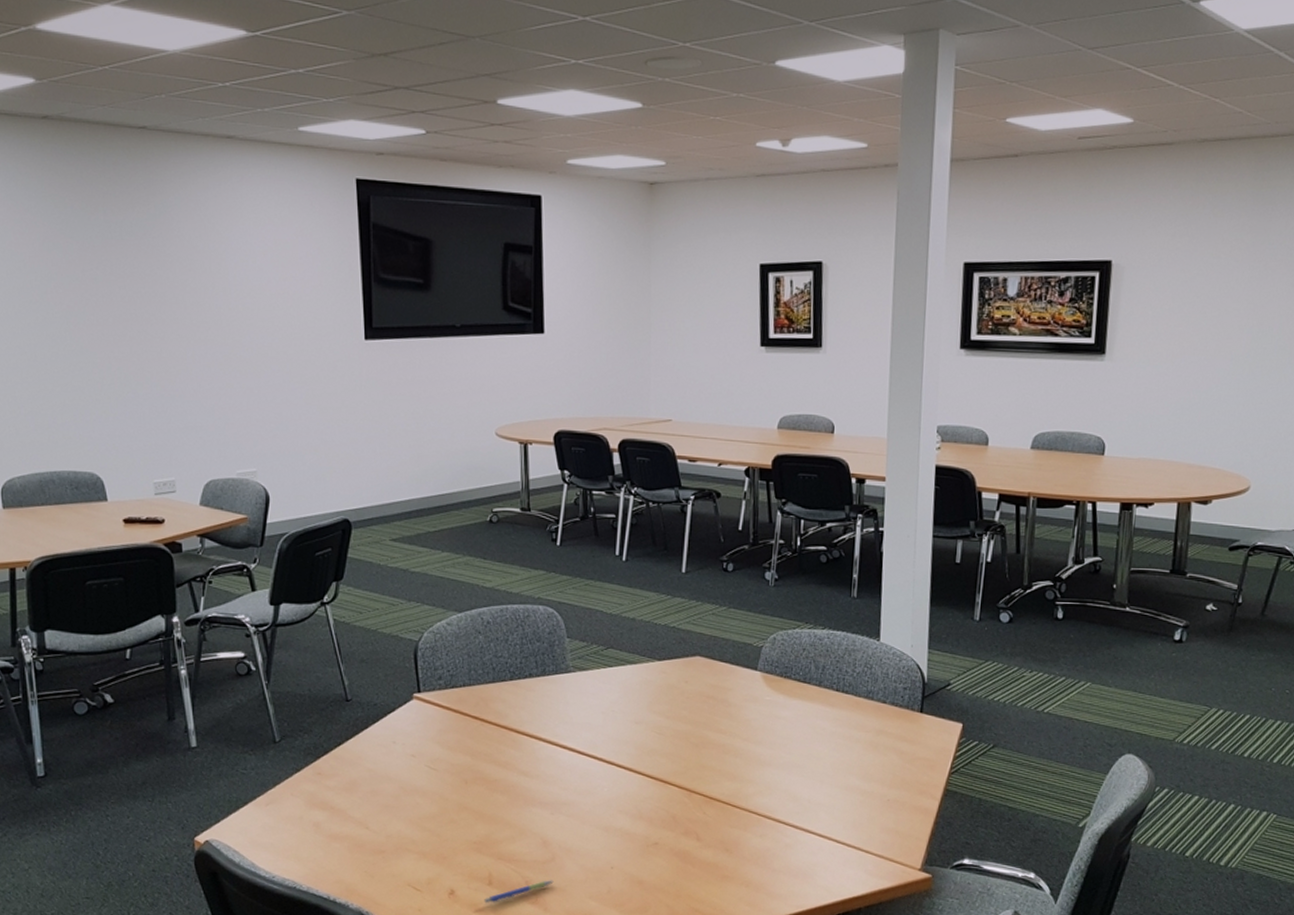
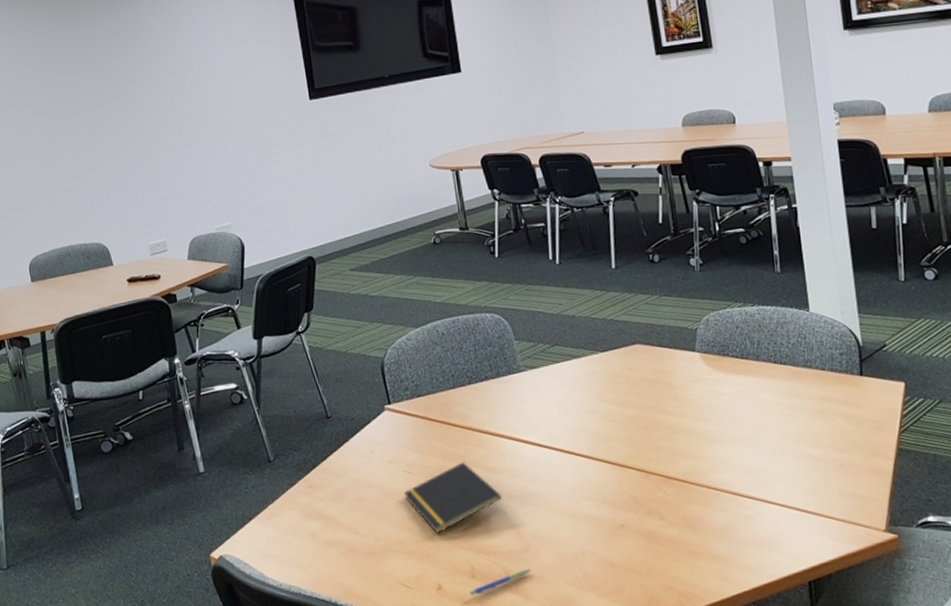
notepad: none [424,763,531,835] -> present [403,462,502,533]

